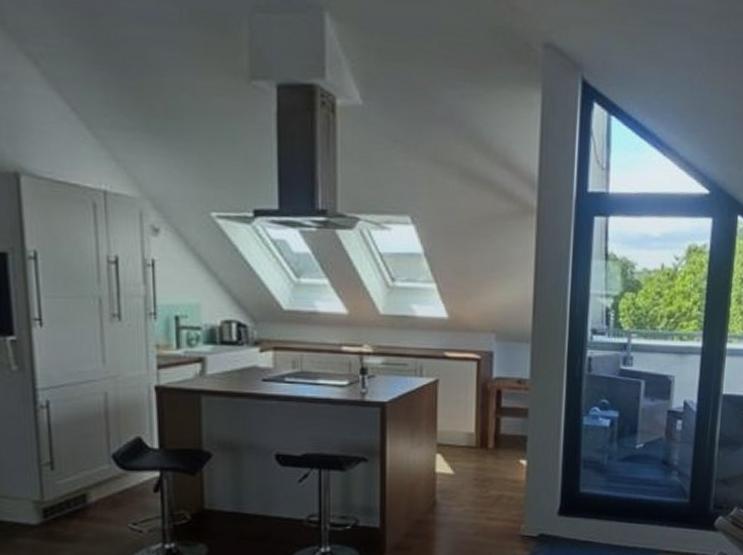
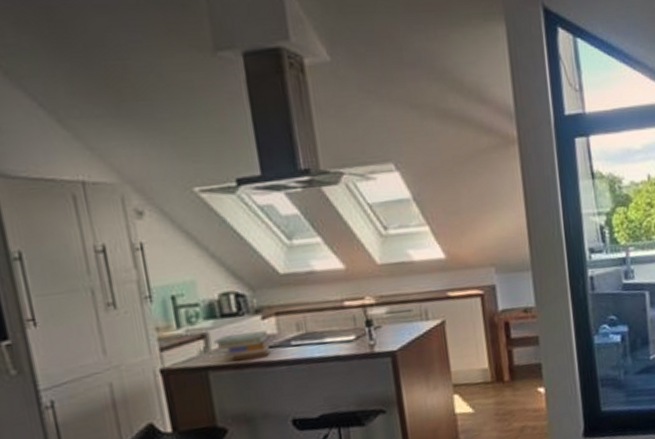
books: none [211,363,264,389] -> present [214,330,270,361]

